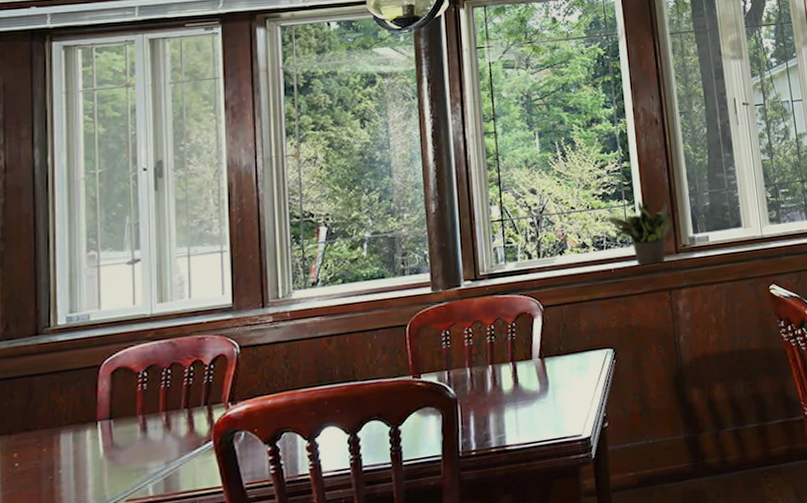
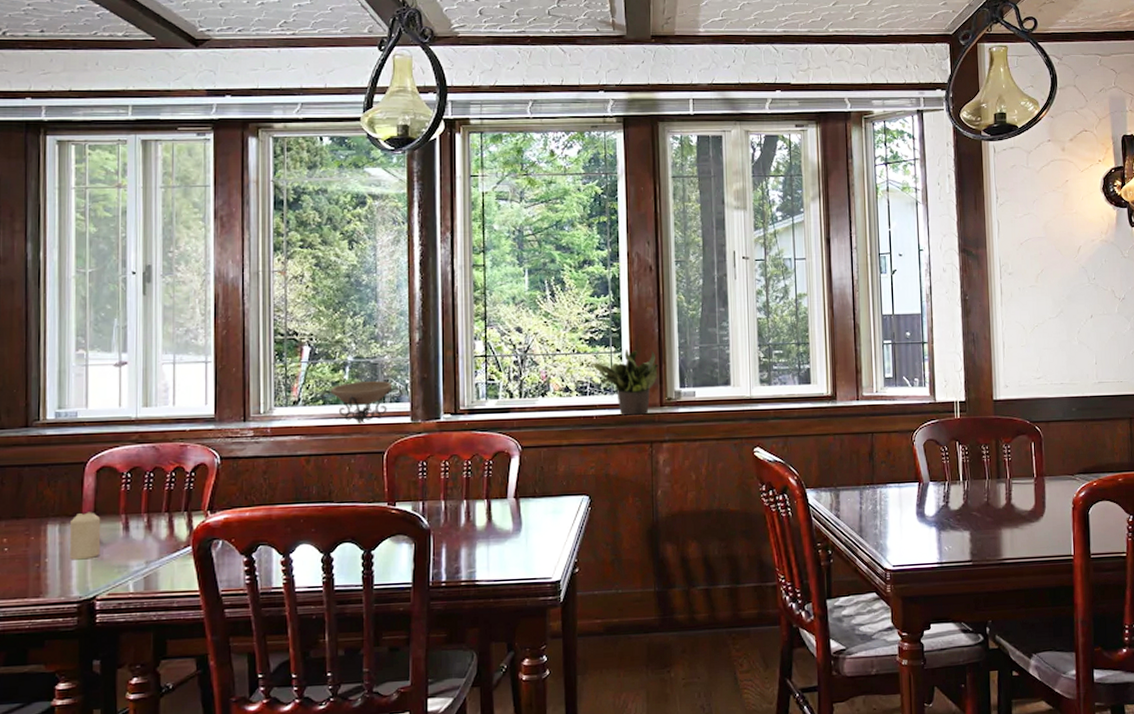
candle: none [84,416,117,469] -> present [69,512,101,560]
decorative bowl: none [339,254,422,298] -> present [320,380,403,423]

